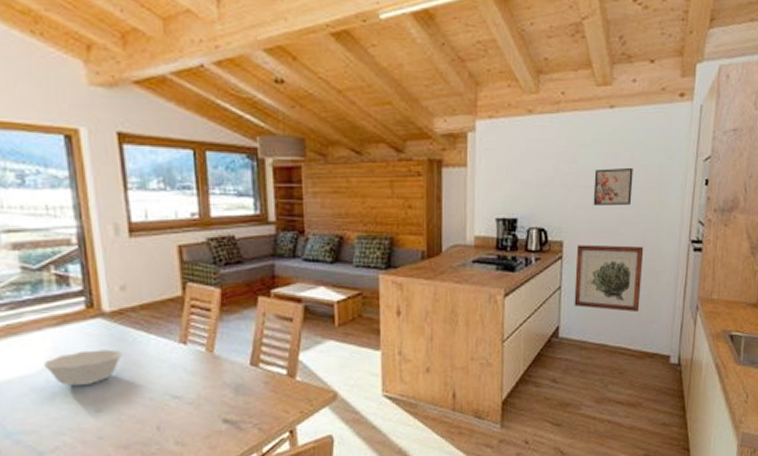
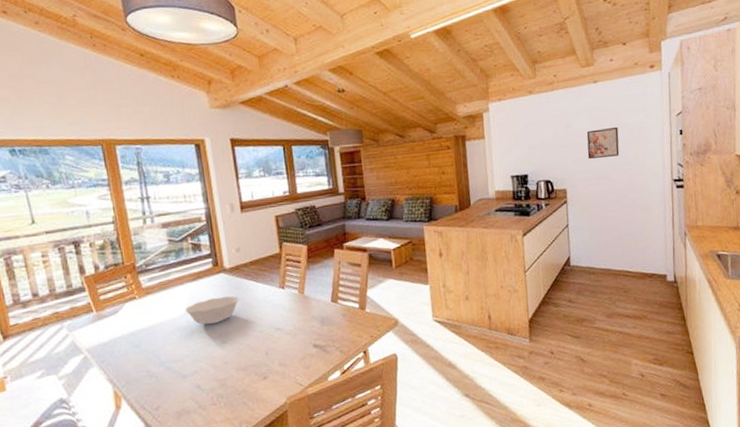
wall art: present [574,244,644,313] -> none [578,188,636,241]

